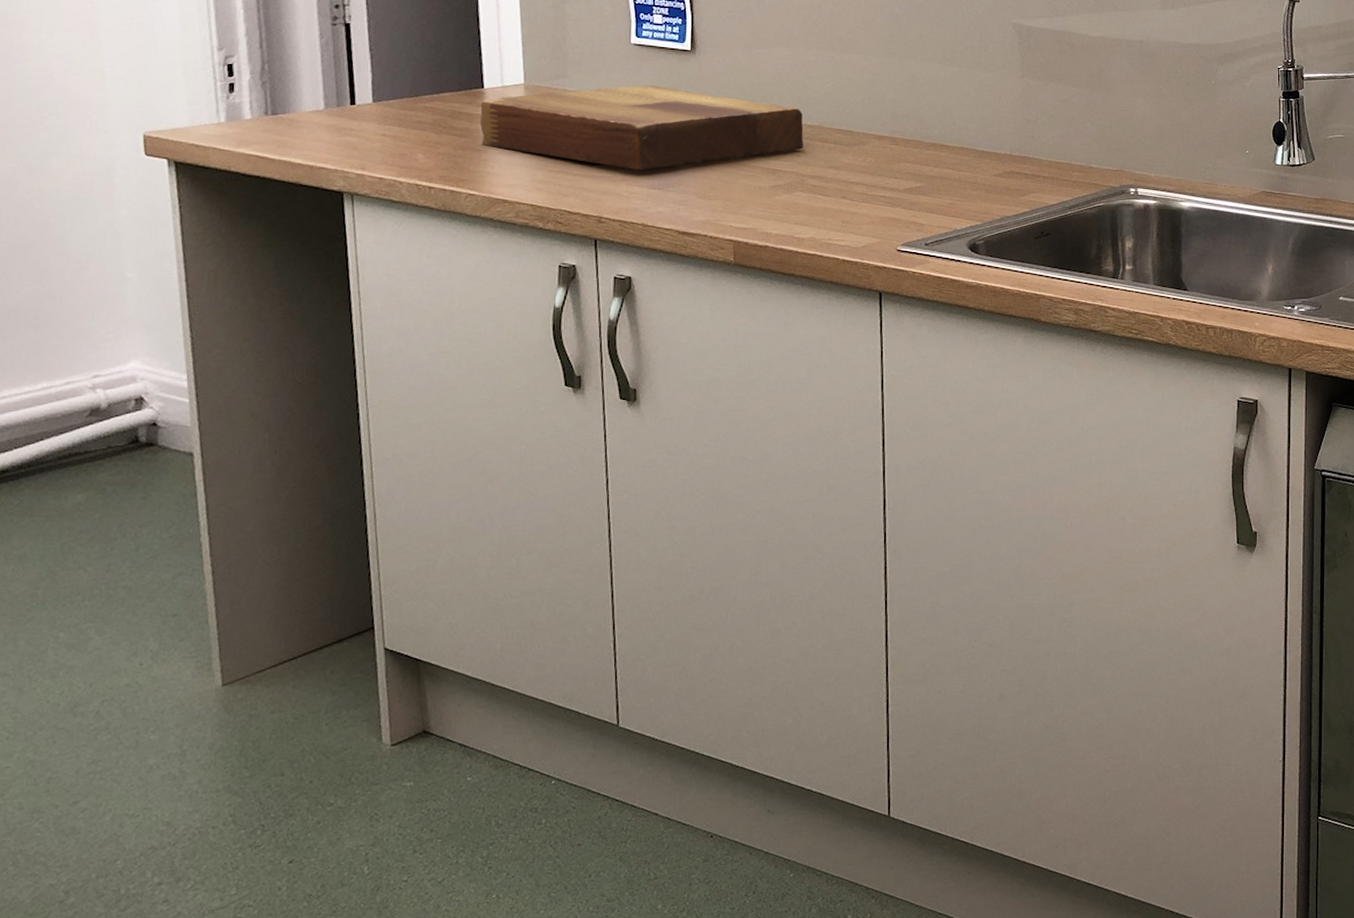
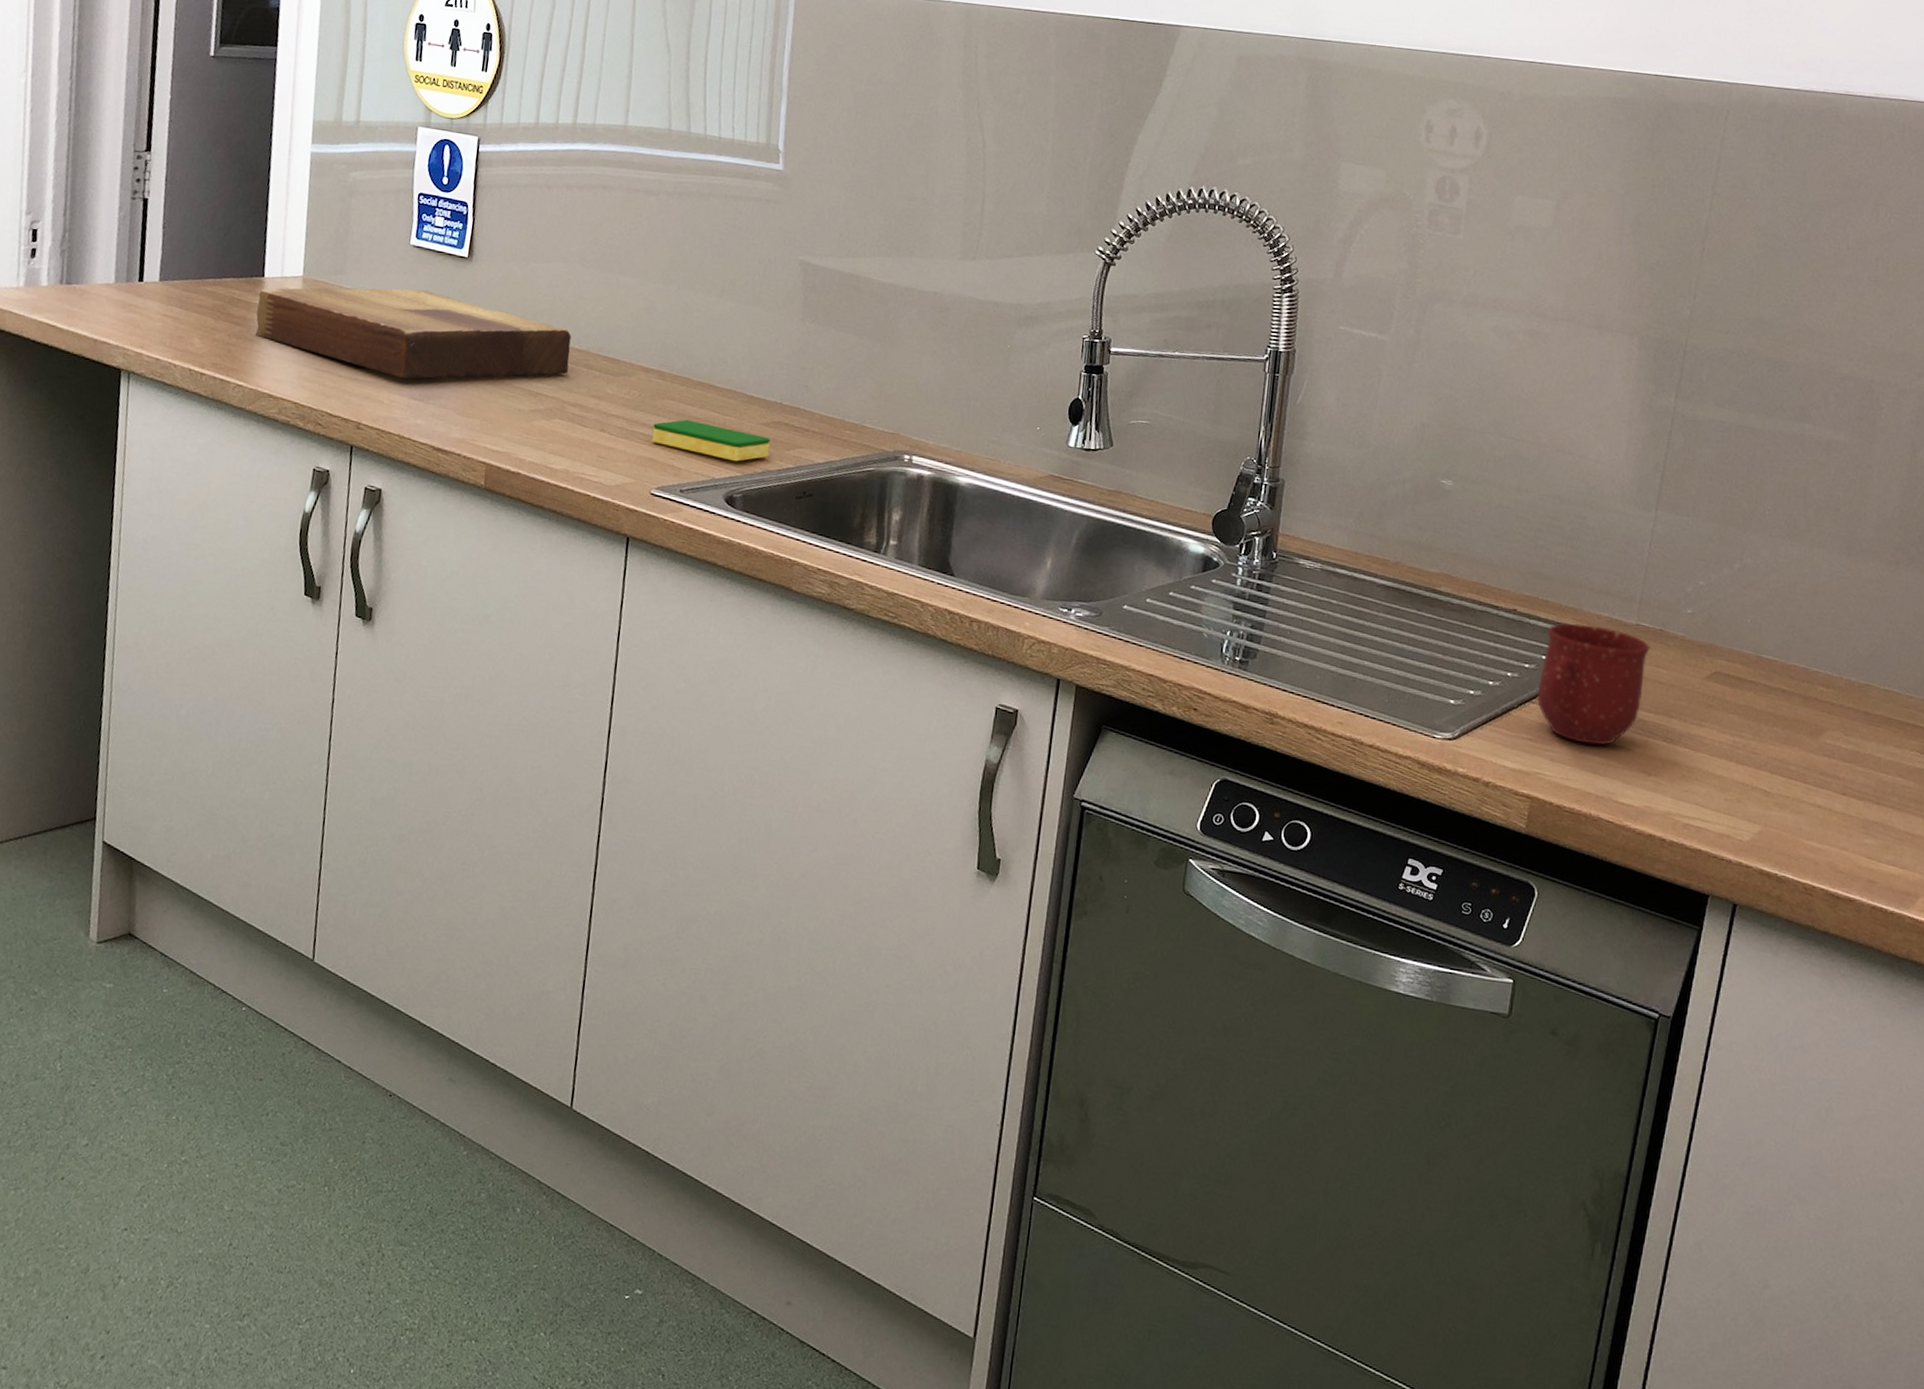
dish sponge: none [892,179,1006,212] -> present [651,419,770,462]

